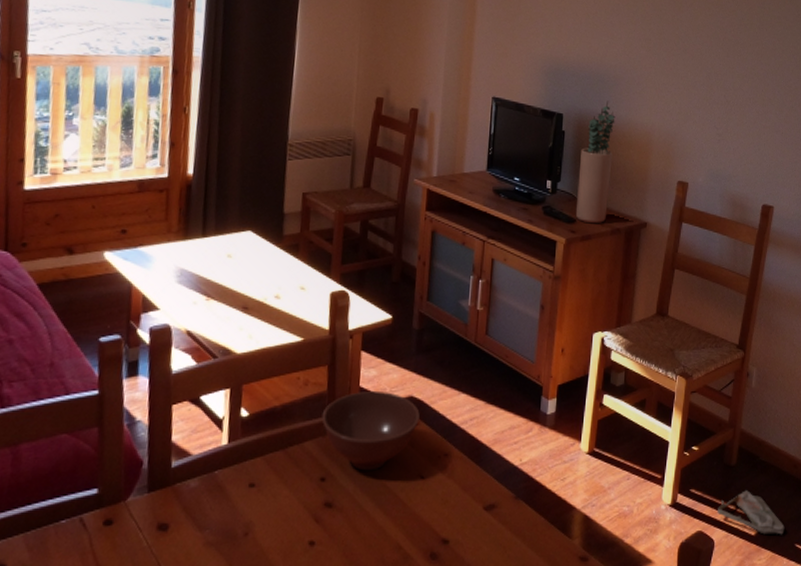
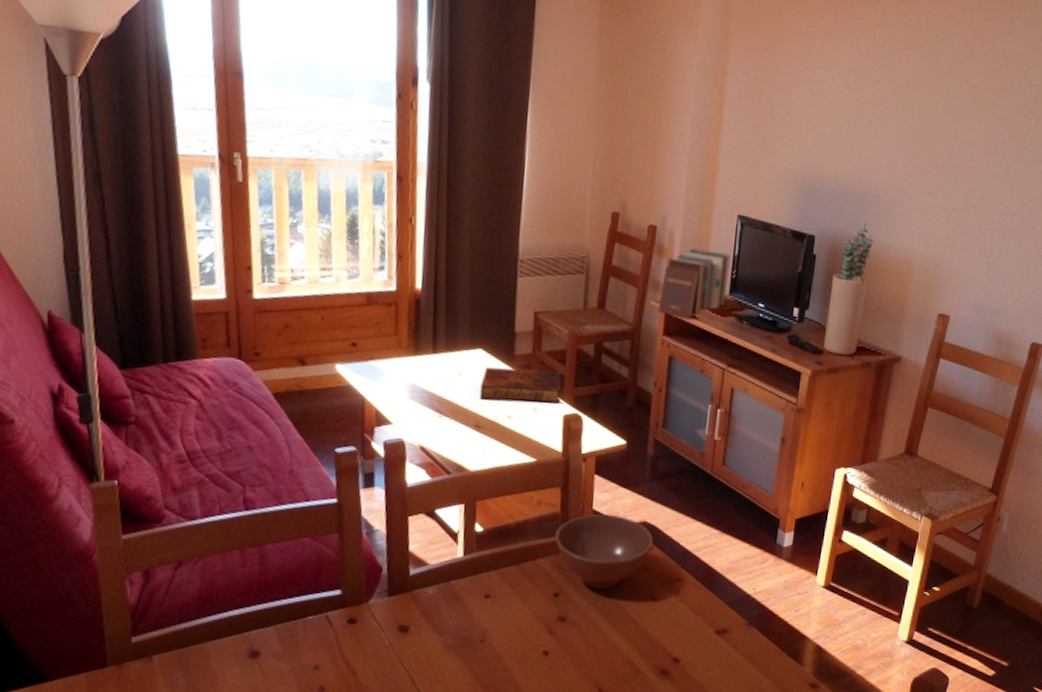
book: none [248,248,328,281] -> present [479,367,561,404]
books: none [420,128,487,194] -> present [657,248,731,318]
bag: present [718,490,785,535] -> none [955,633,1024,678]

